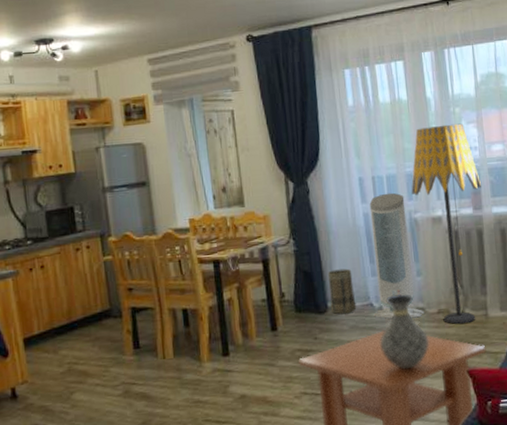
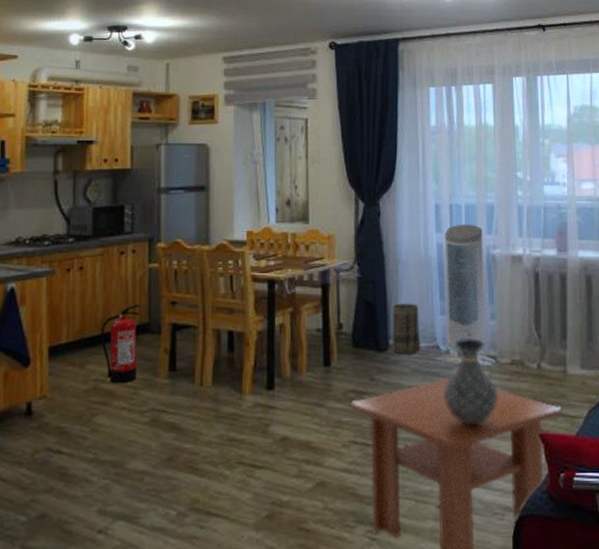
fire extinguisher: none [68,293,105,365] -> present [100,304,141,384]
floor lamp: present [411,123,481,324] -> none [491,156,568,378]

